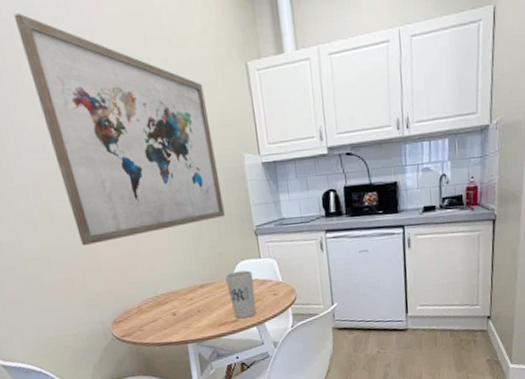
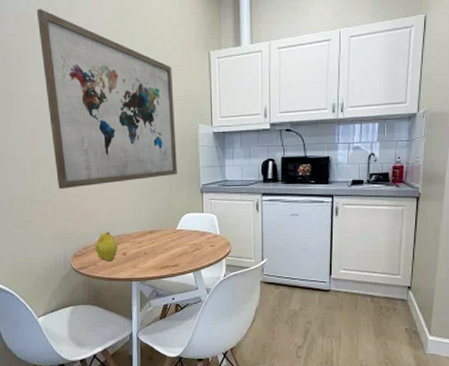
fruit: none [137,289,166,324] -> present [95,231,118,261]
cup: present [225,270,256,319] -> none [171,222,195,264]

